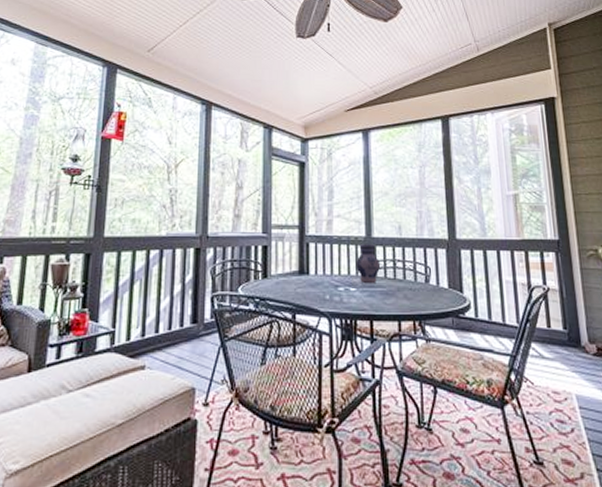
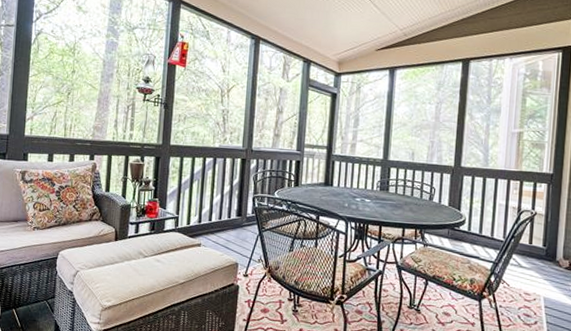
pitcher: present [355,244,381,283] -> none [372,165,393,197]

